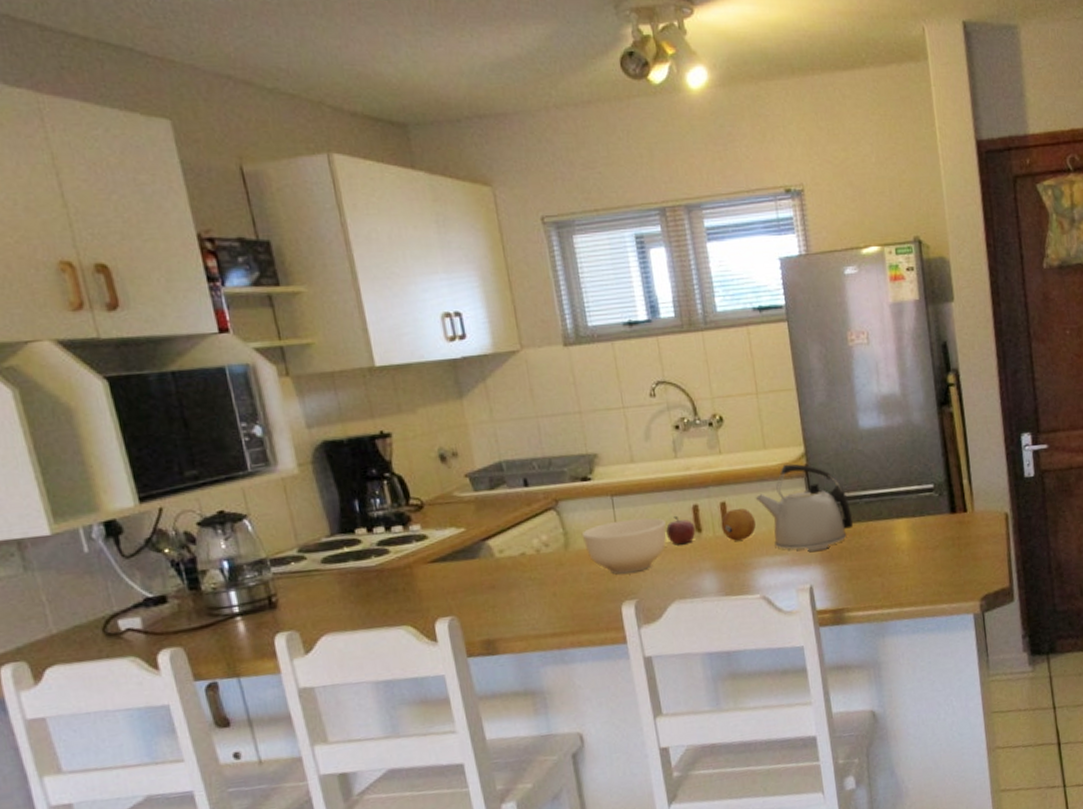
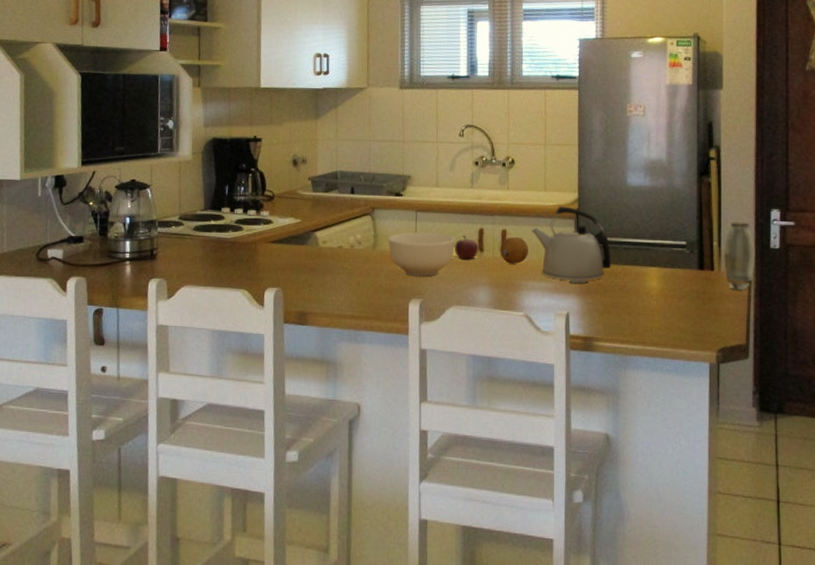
vase: none [975,452,1010,530] -> present [724,222,755,290]

